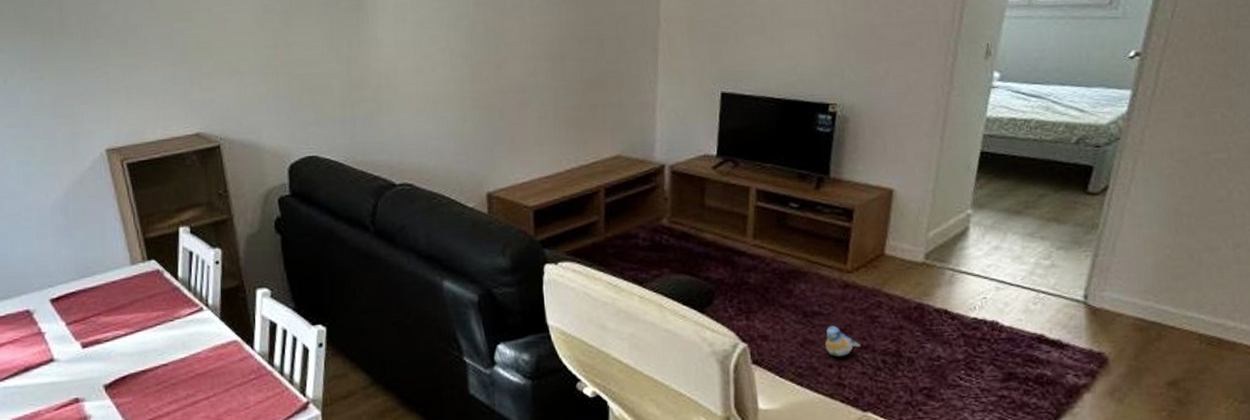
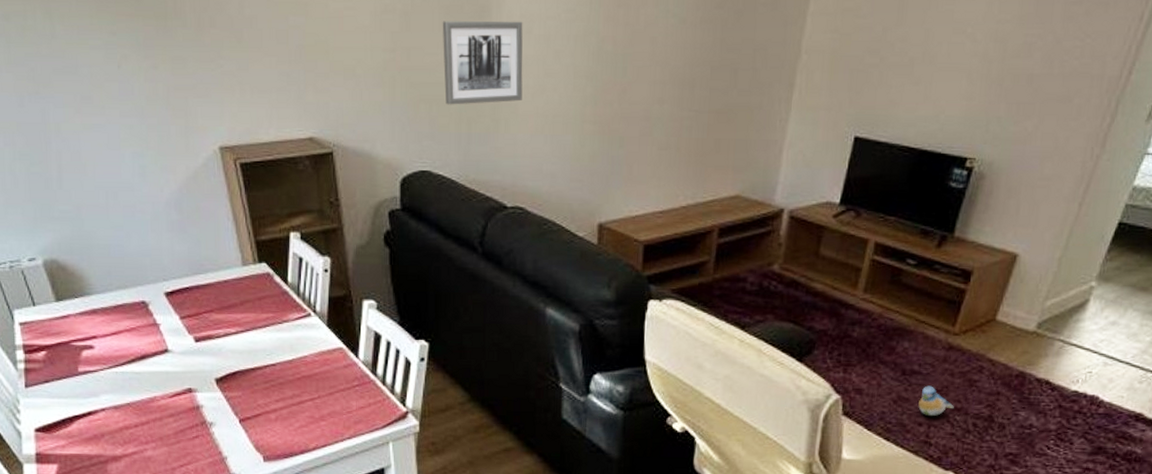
wall art: none [320,11,402,93] -> present [442,21,523,105]

